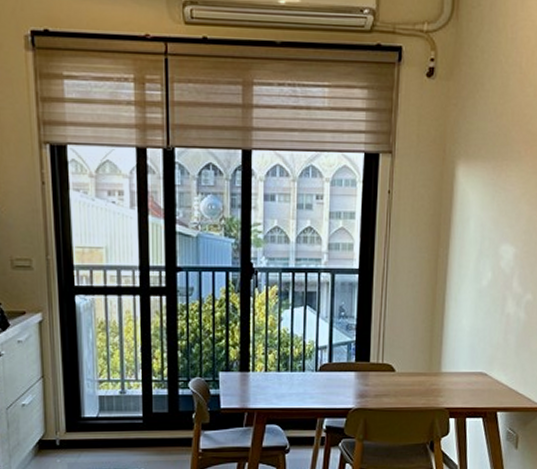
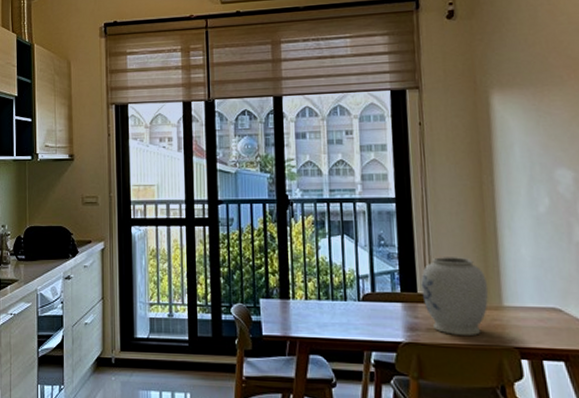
vase: none [374,328,431,401] -> present [421,257,489,337]

